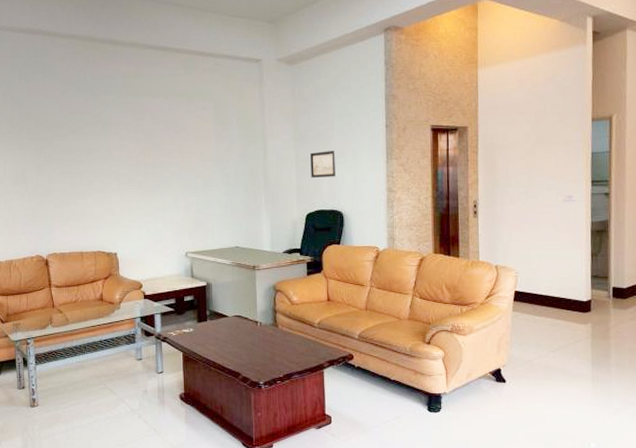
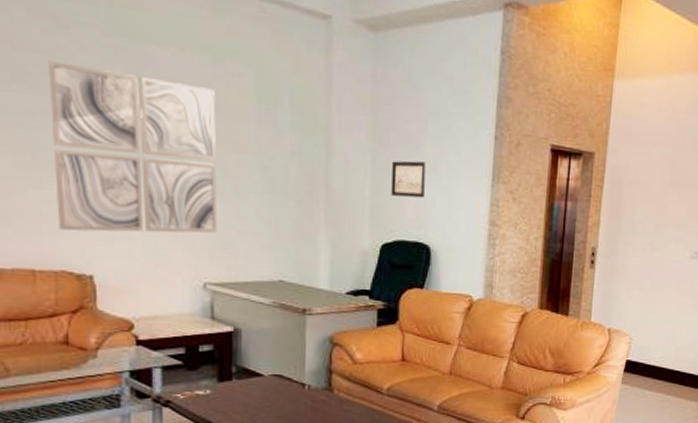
wall art: none [89,117,193,225] -> present [48,60,218,234]

